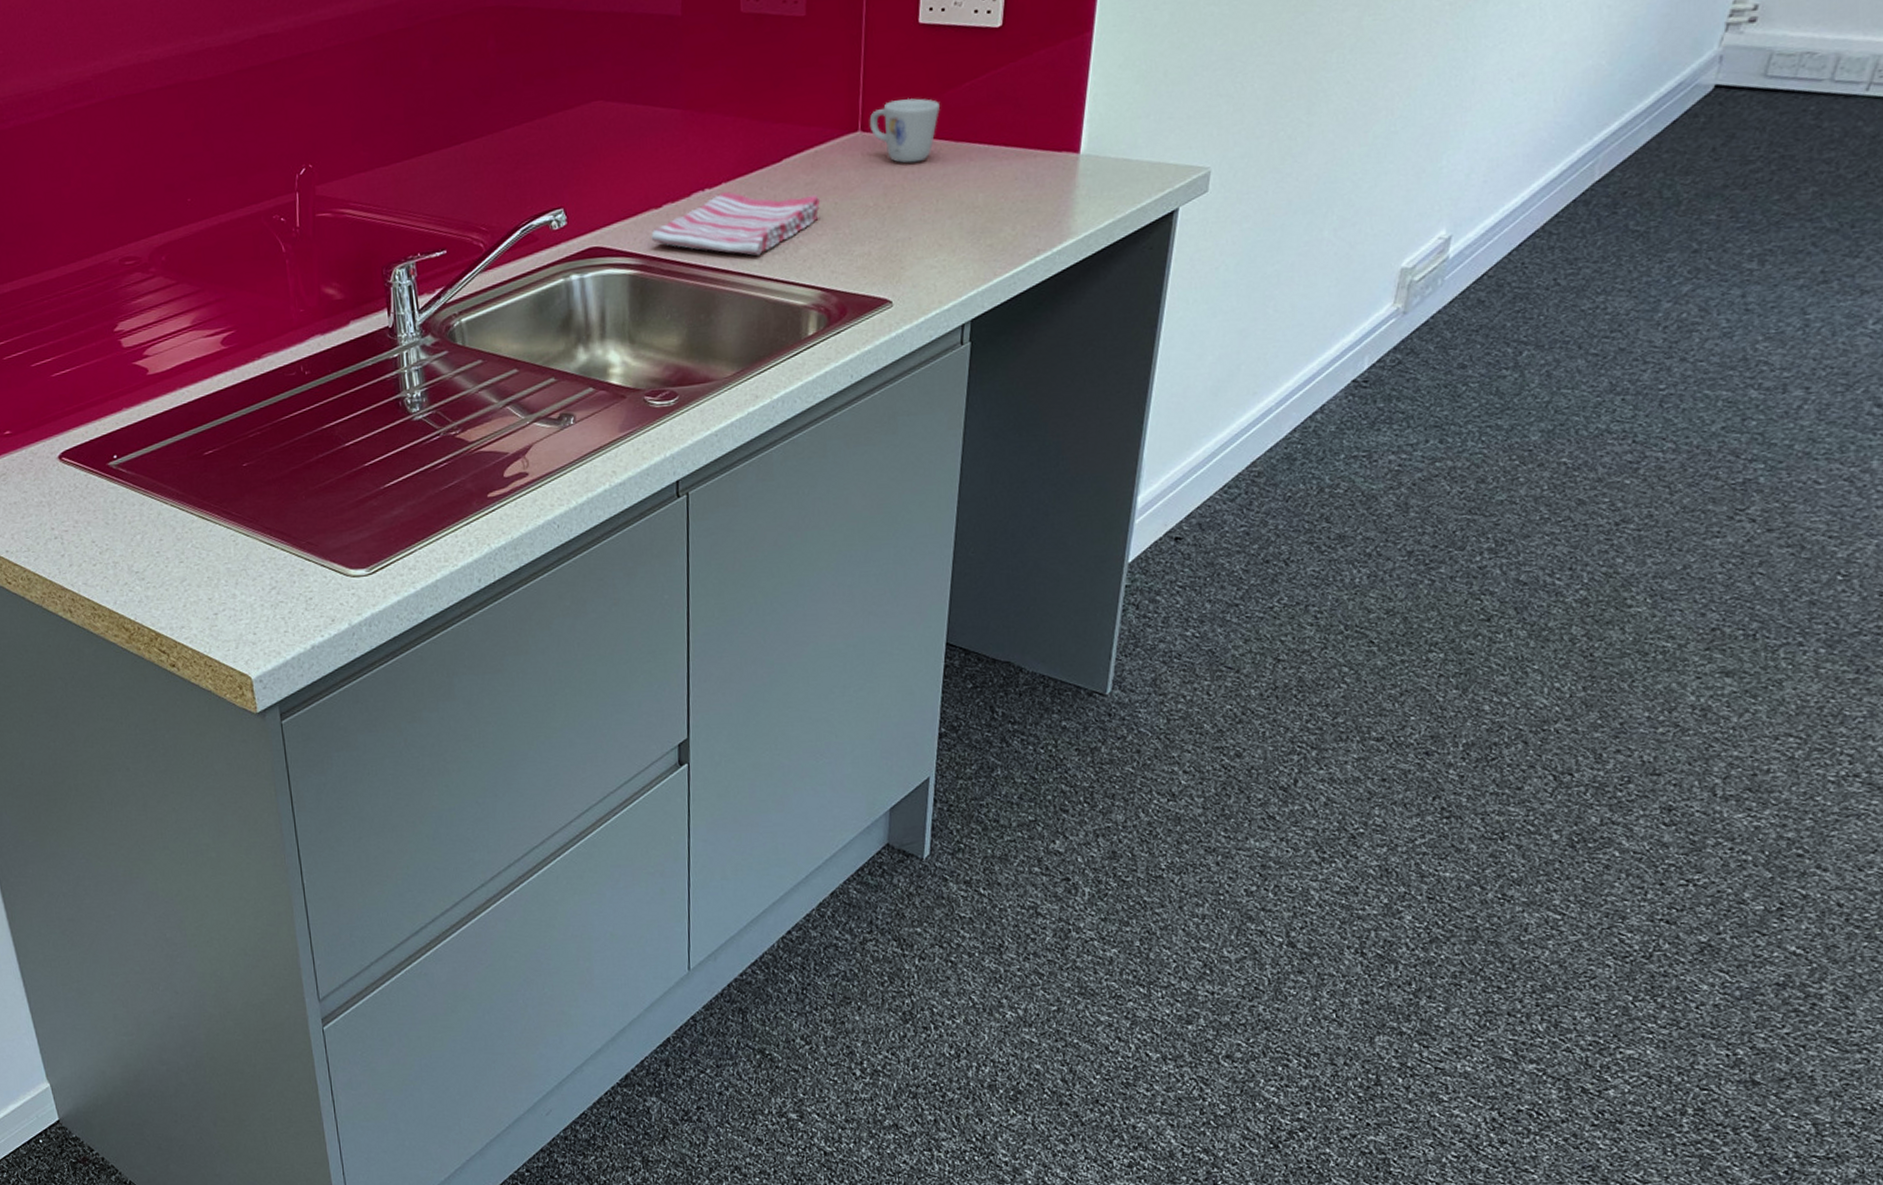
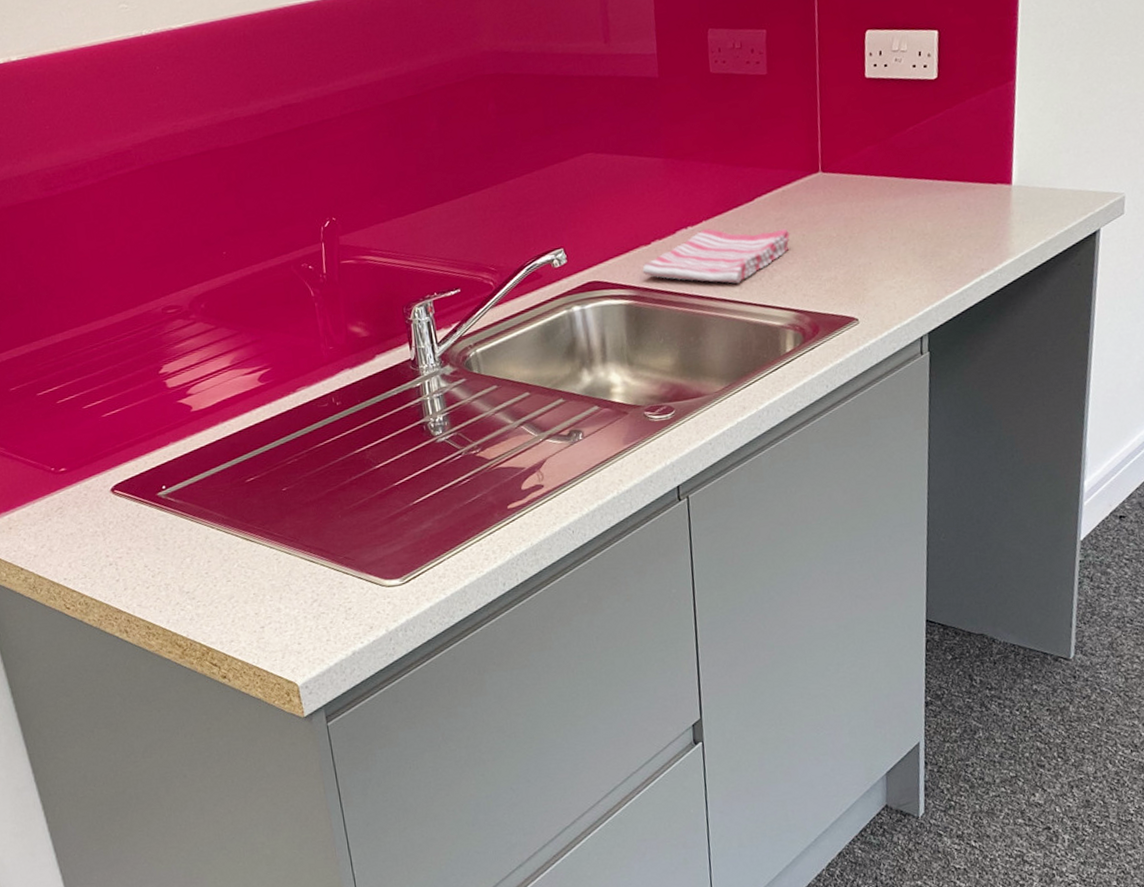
mug: present [869,97,940,164] -> none [828,142,889,199]

